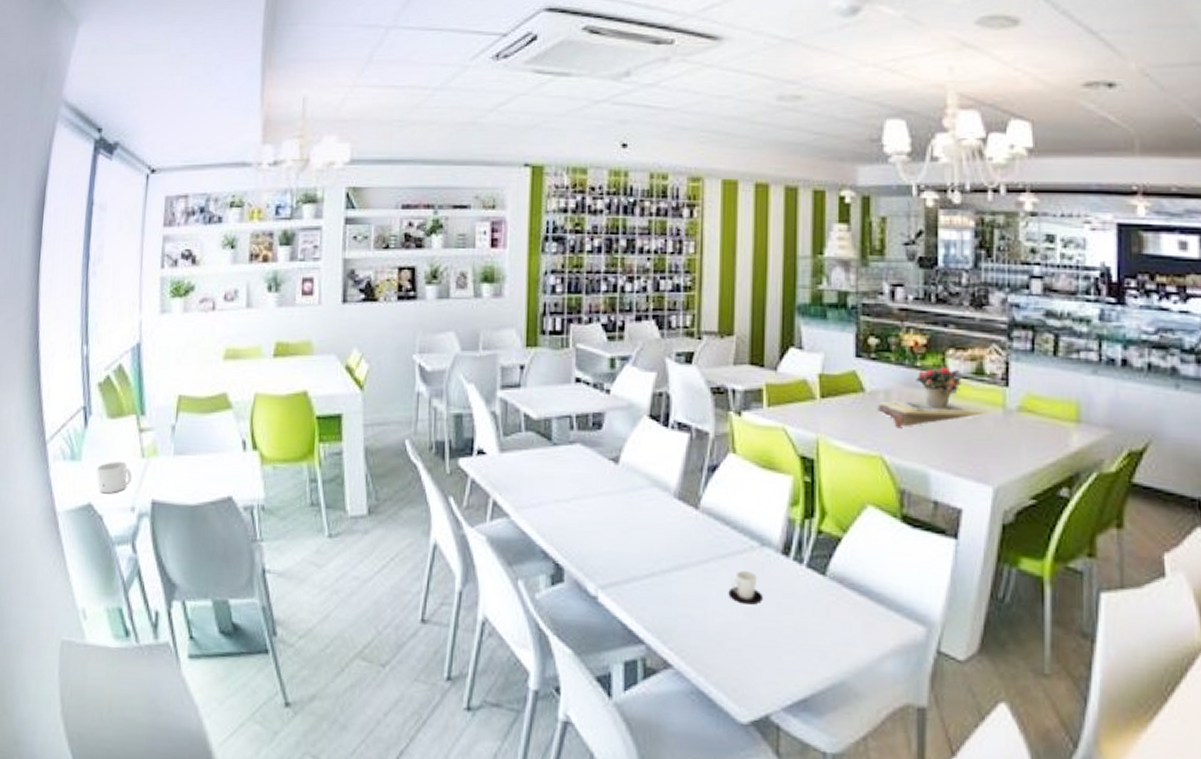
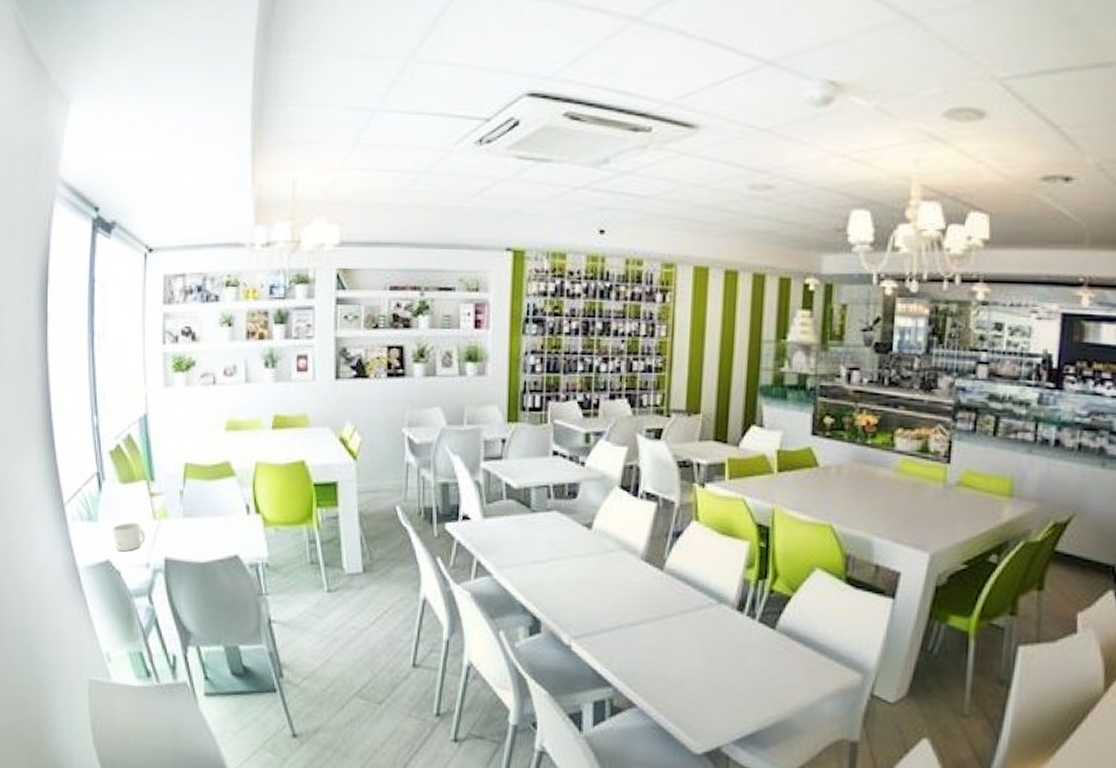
cup: present [728,571,762,605] -> none [688,624,718,654]
flower arrangement: present [877,367,988,427] -> none [829,445,930,499]

